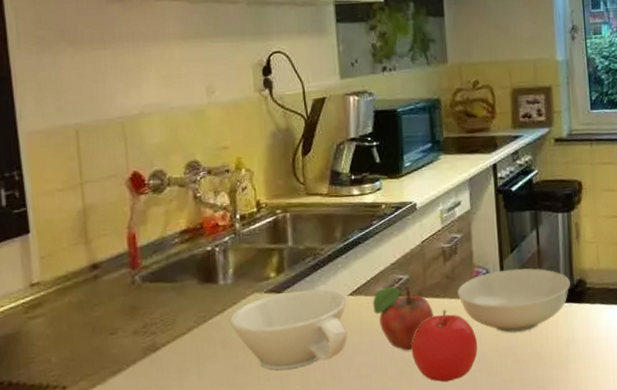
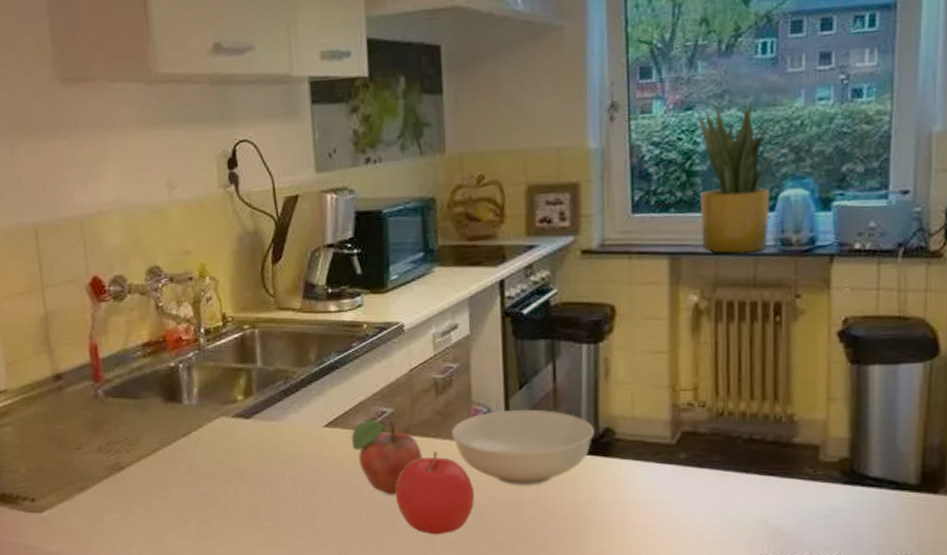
cup: present [230,289,347,370] -> none [195,417,322,503]

